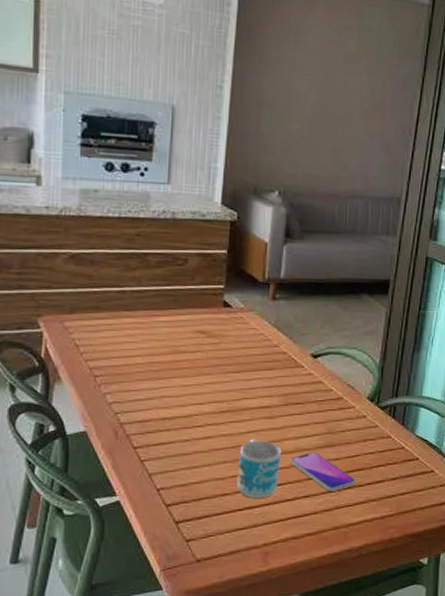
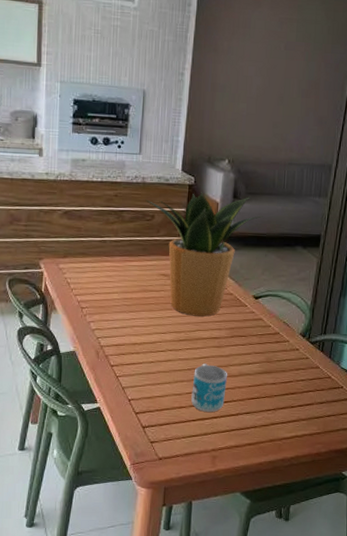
potted plant: none [176,230,321,381] -> present [145,192,263,317]
smartphone: present [290,452,355,492] -> none [234,377,288,410]

